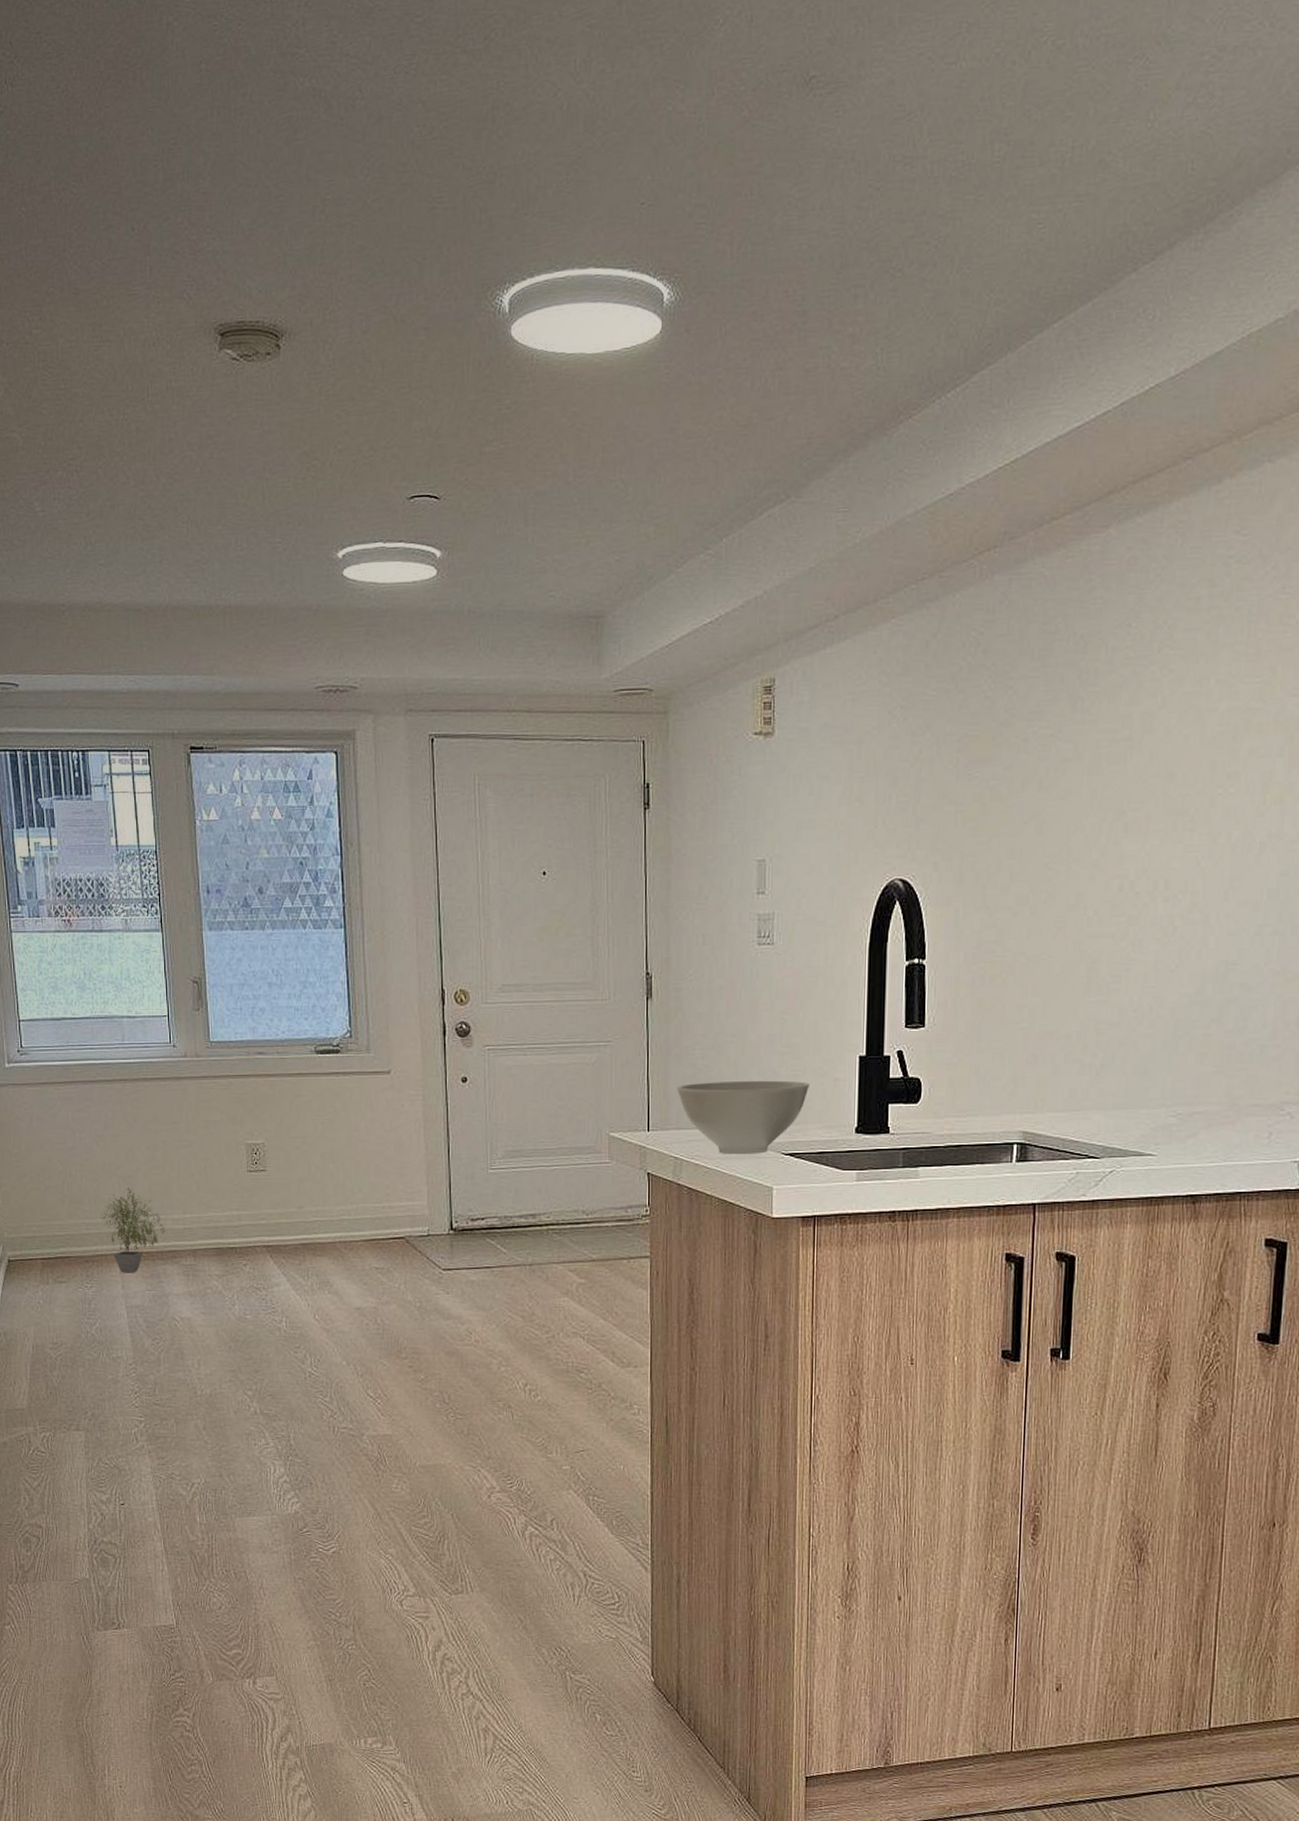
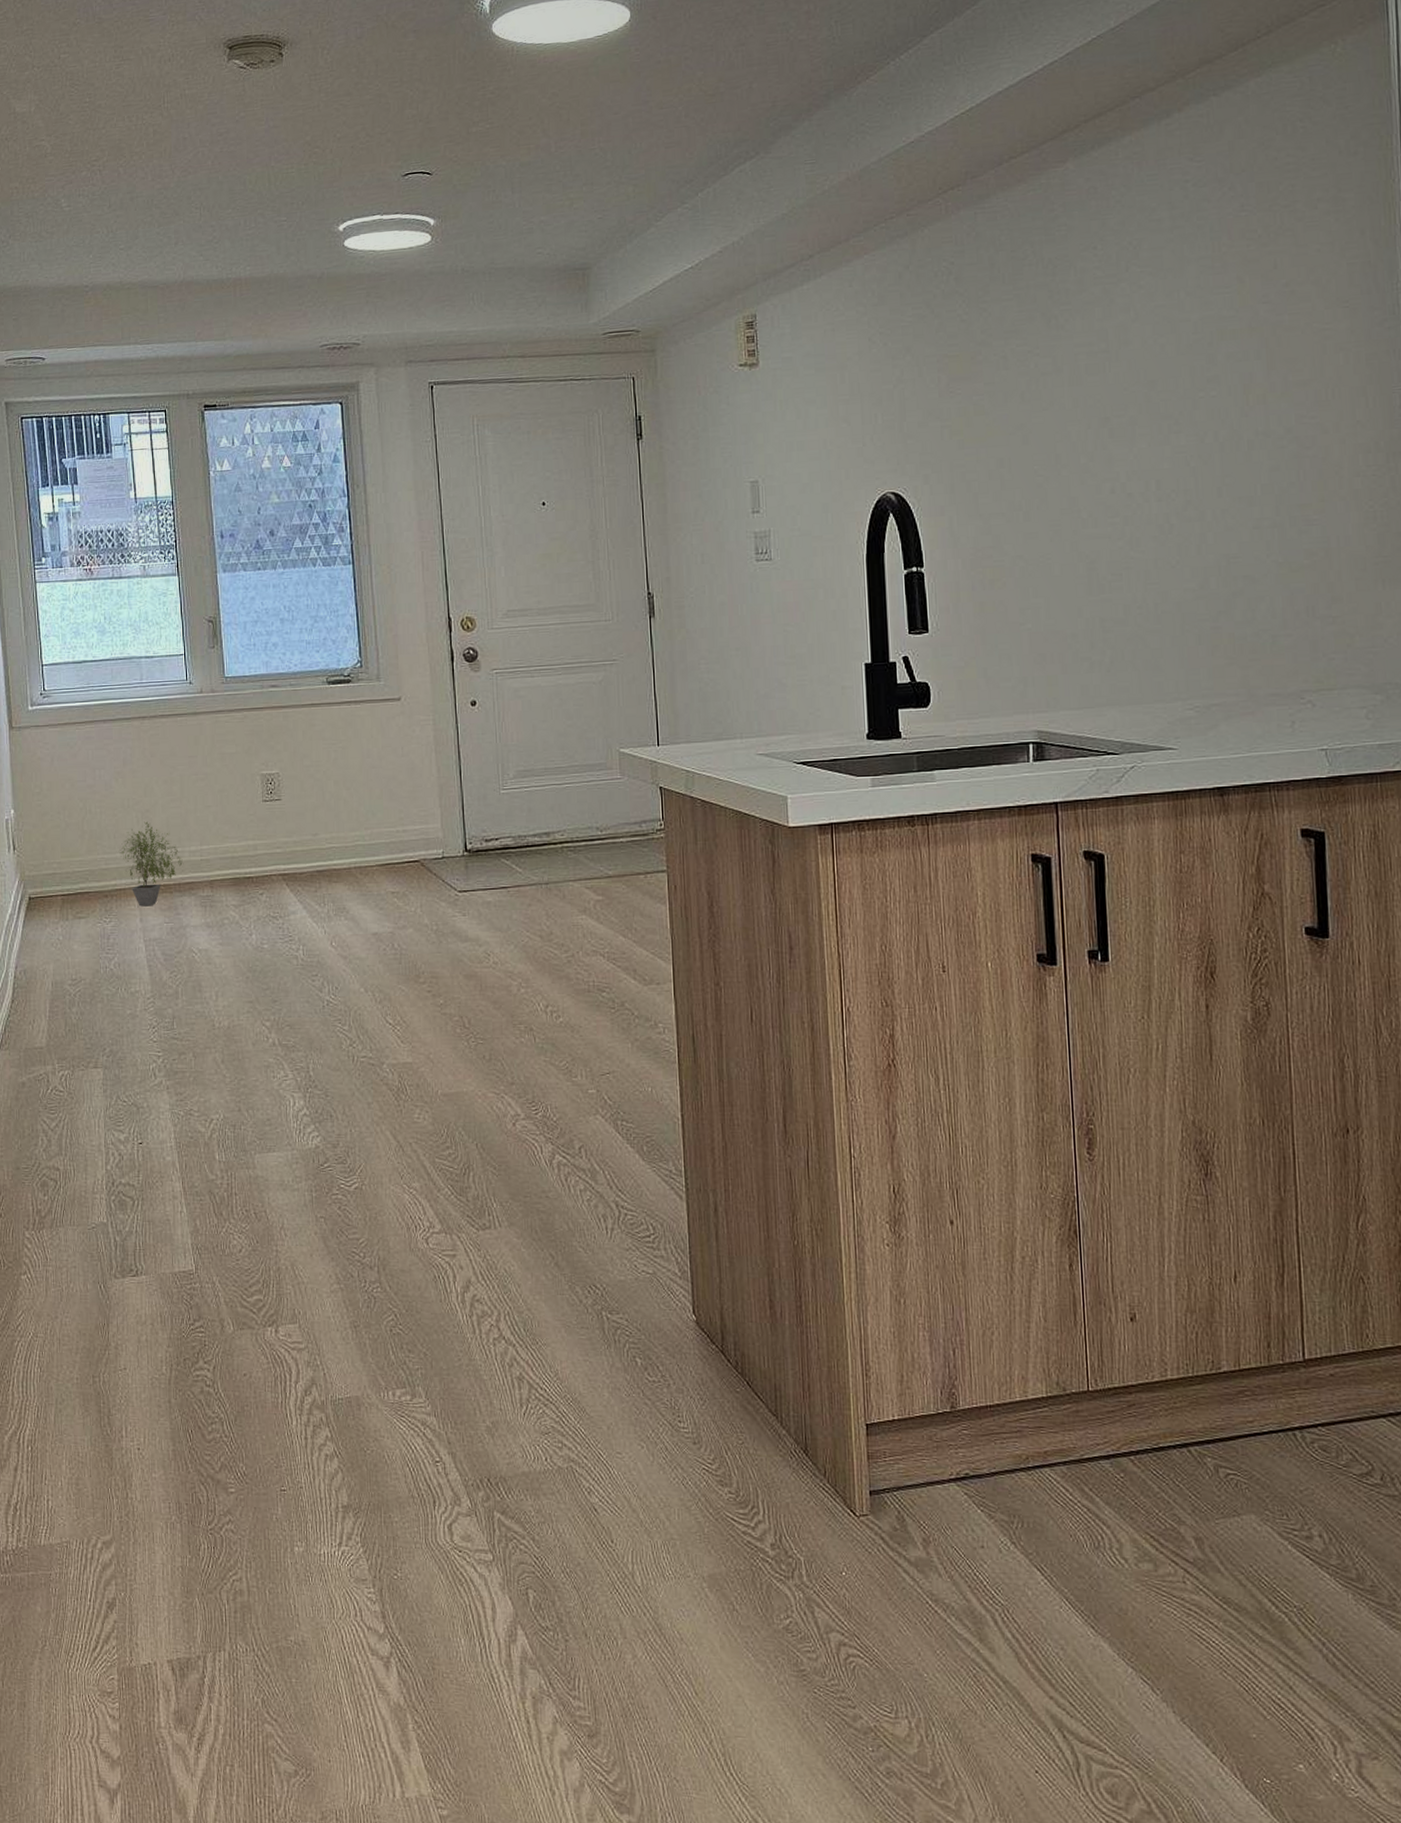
bowl: present [676,1080,811,1155] -> none [684,690,818,766]

